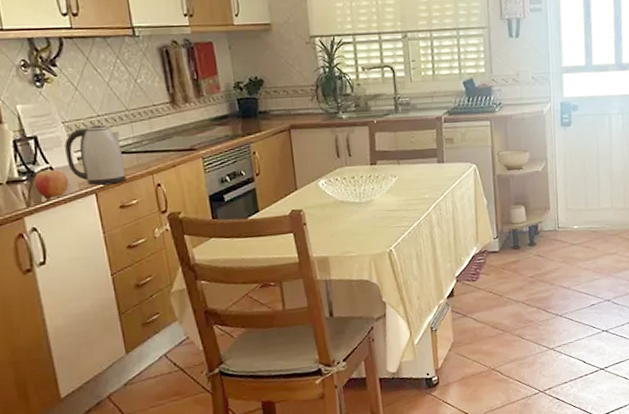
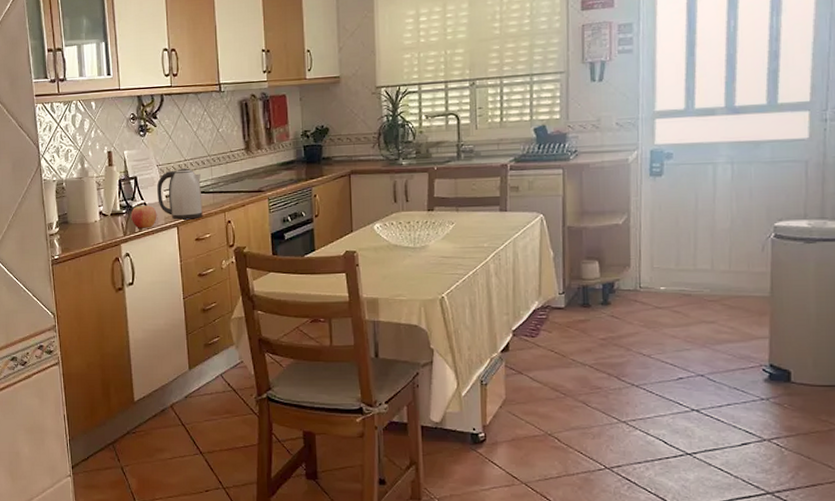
bowl: present [497,149,530,170] -> none [569,200,609,222]

